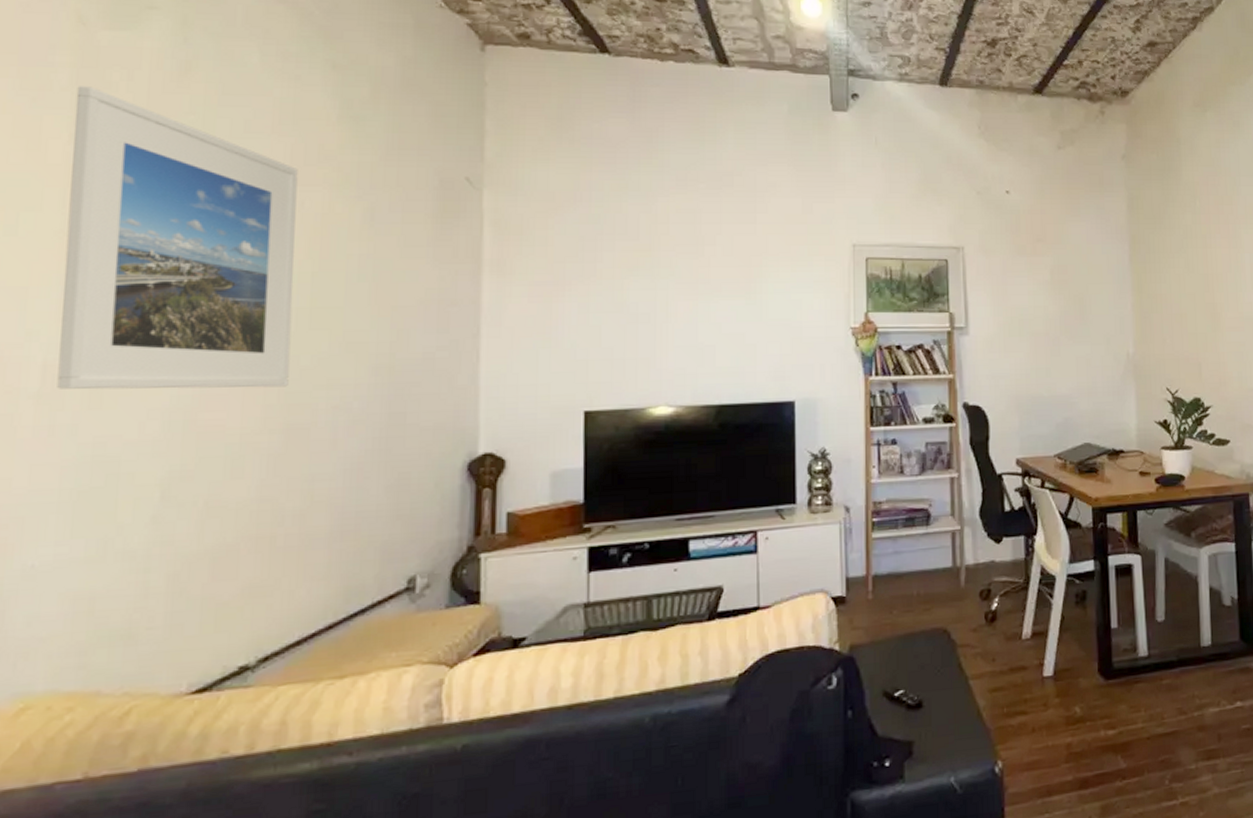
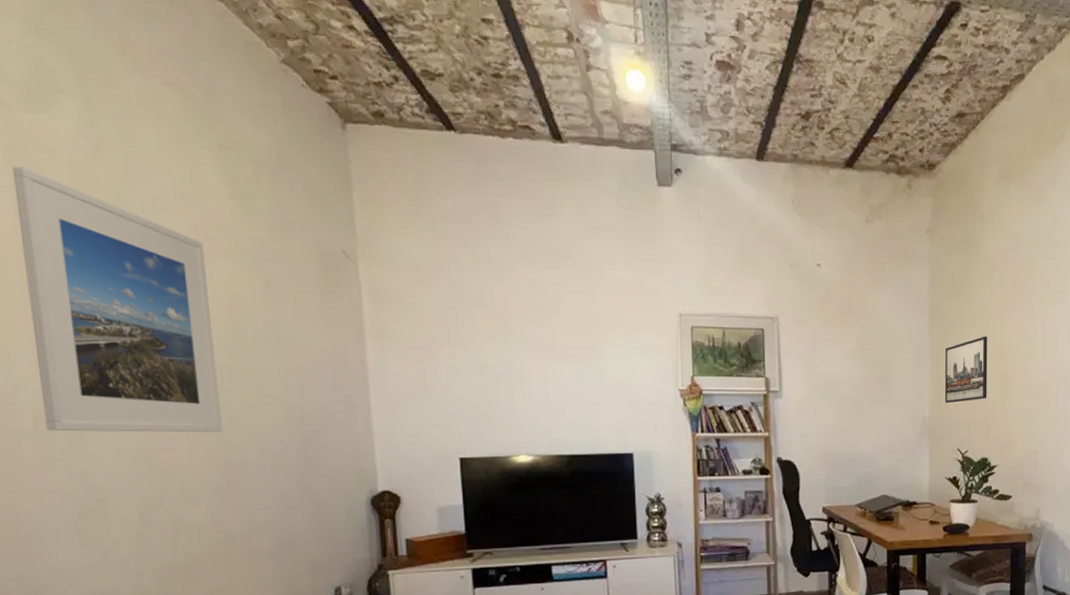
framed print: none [1148,265,1196,338] -> present [945,336,988,403]

